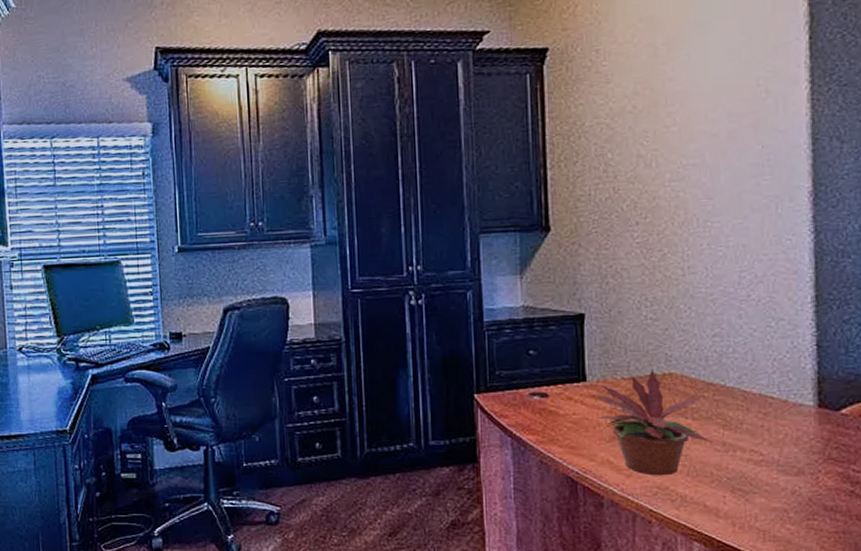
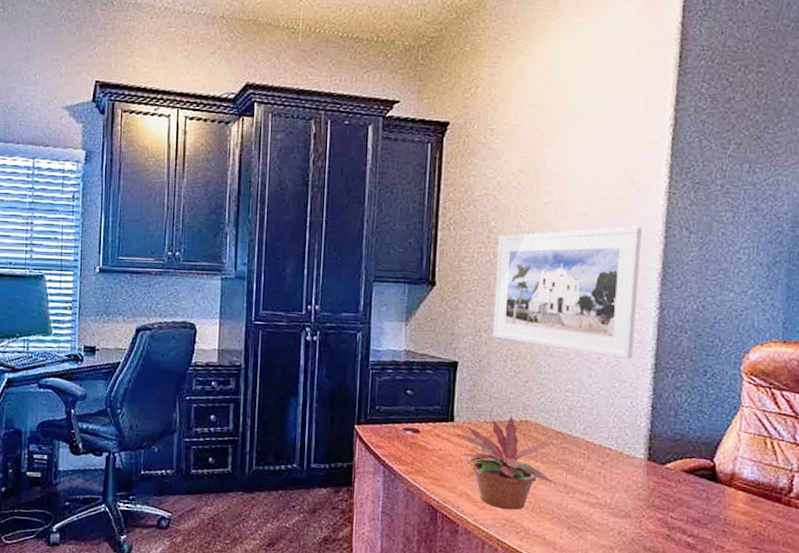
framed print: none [617,142,788,294] -> present [492,227,642,360]

